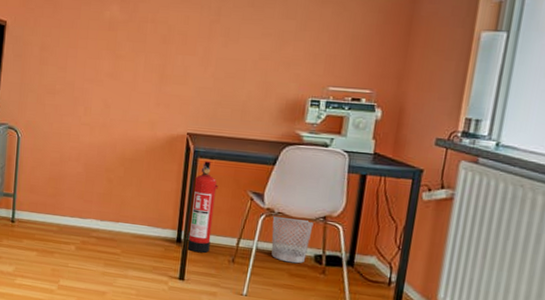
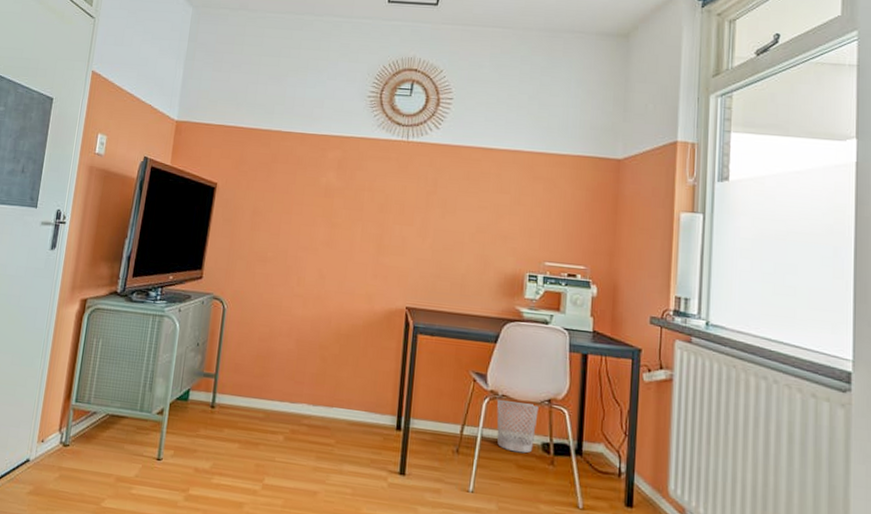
fire extinguisher: present [186,161,218,253] -> none [406,338,439,443]

